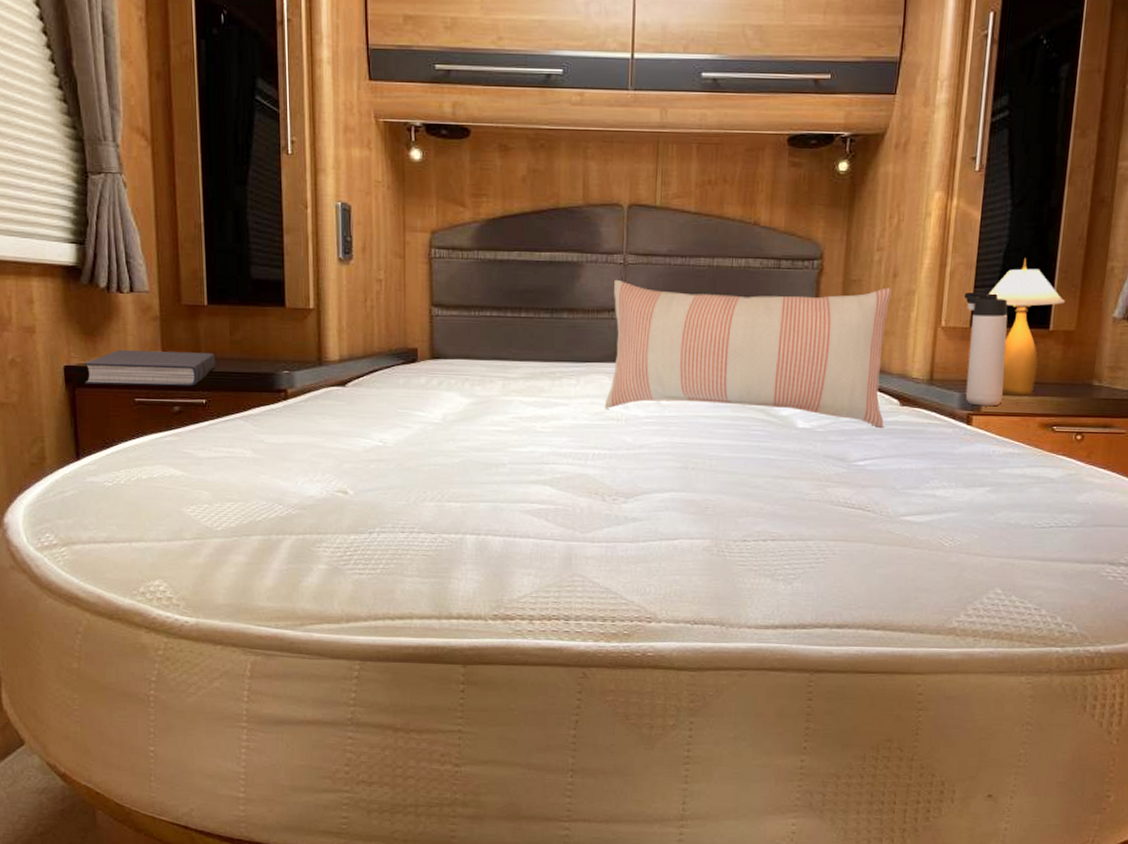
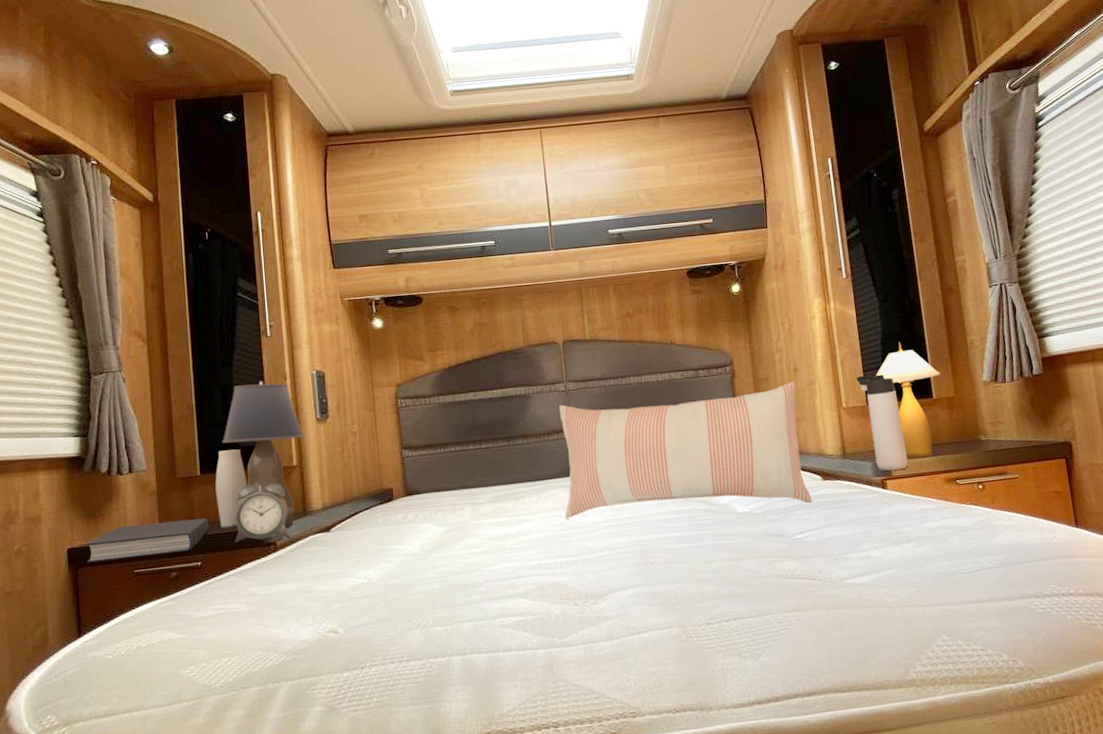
vase: none [223,281,258,369] -> present [215,449,247,529]
table lamp: none [232,206,324,377] -> present [222,381,304,529]
alarm clock: none [242,323,303,386] -> present [233,483,290,544]

